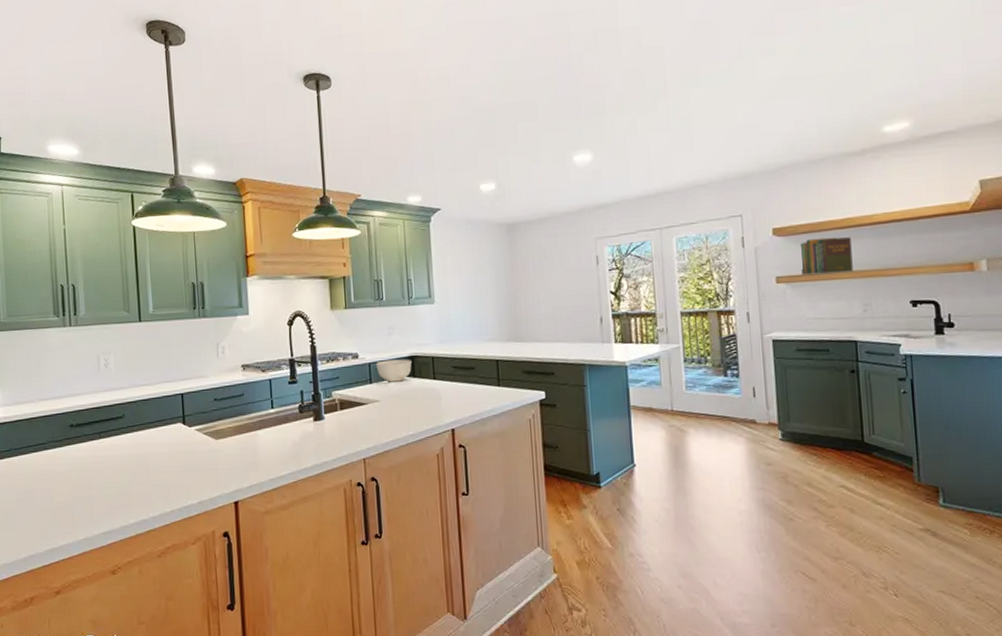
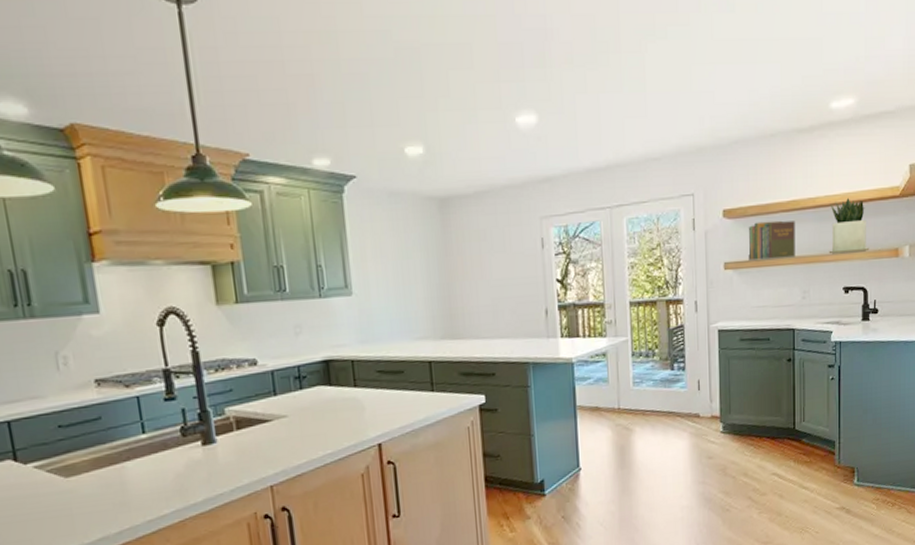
bowl: present [376,359,413,382] -> none [281,364,327,393]
planter: none [889,215,939,269] -> present [829,198,870,254]

